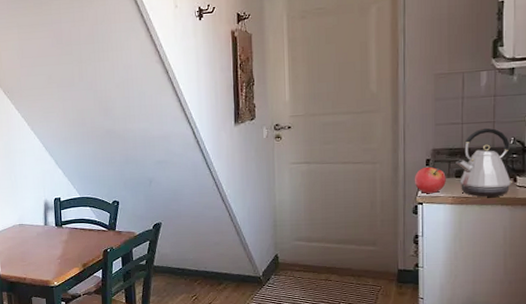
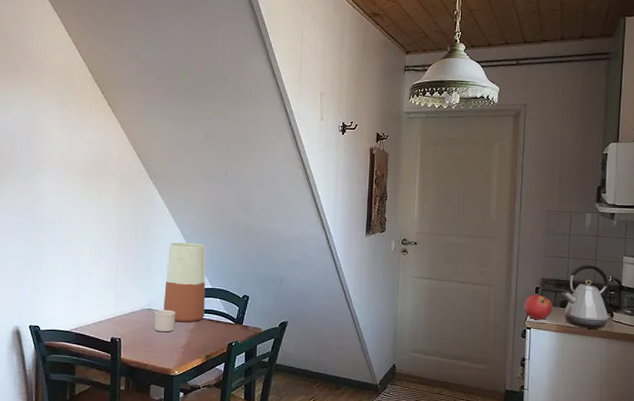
mug: none [26,223,49,246] -> present [153,309,176,333]
vase: none [32,153,76,235] -> present [163,242,206,323]

